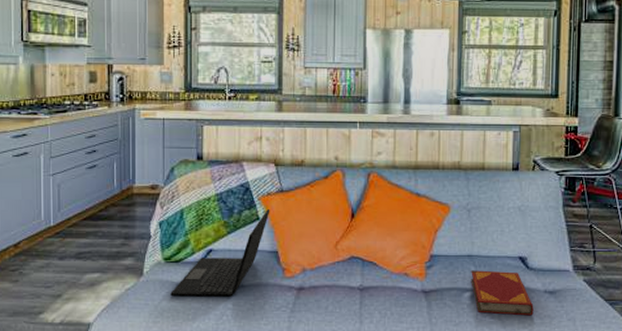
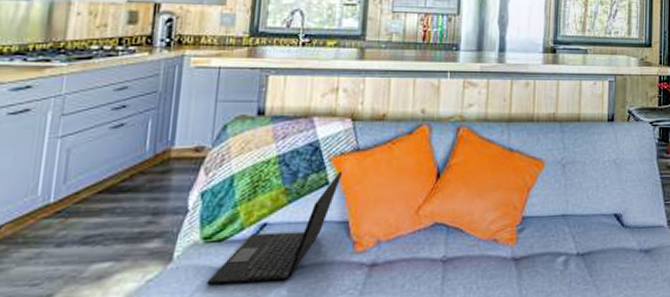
hardback book: present [471,270,534,316] -> none [564,231,629,280]

